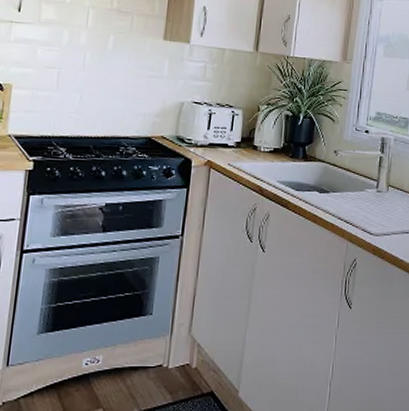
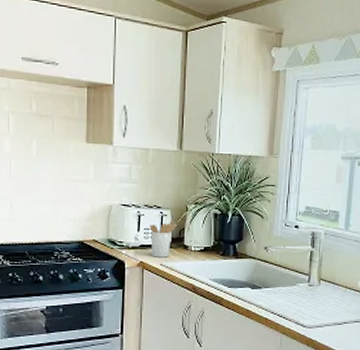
utensil holder: none [220,120,248,158] -> present [149,220,177,258]

